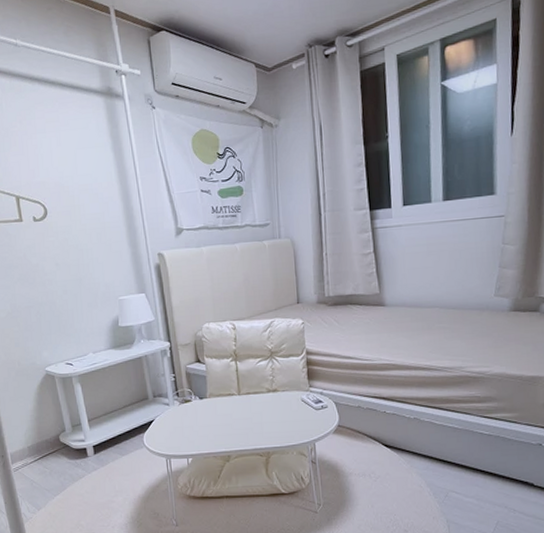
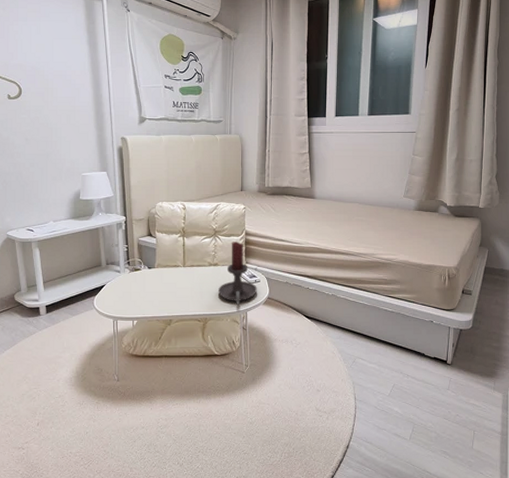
candle holder: none [280,362,325,435] -> present [218,242,257,305]

